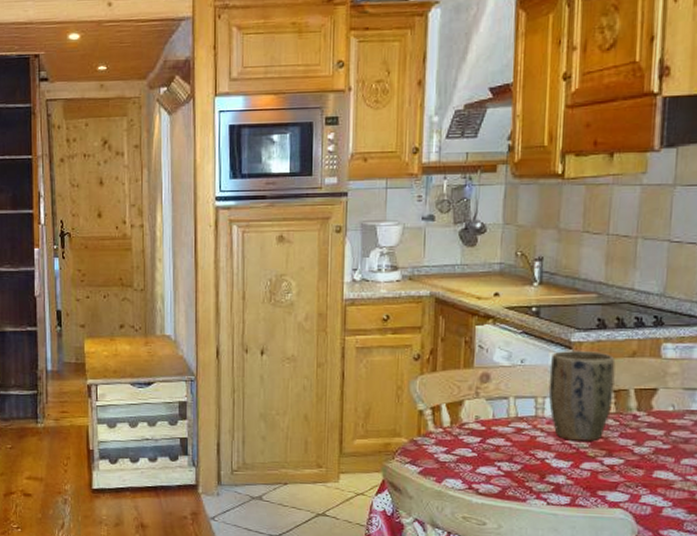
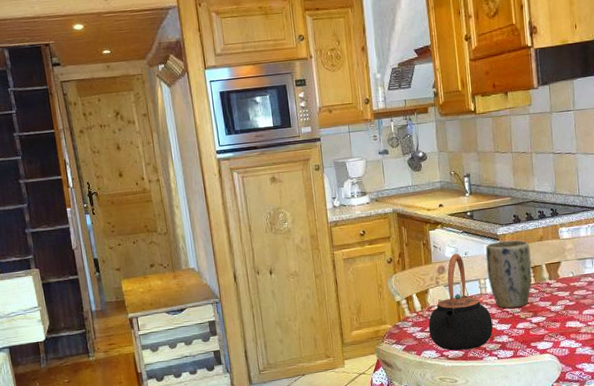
teapot: none [456,359,547,486] -> present [428,253,493,351]

